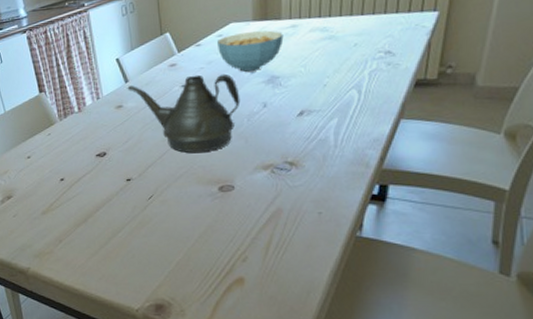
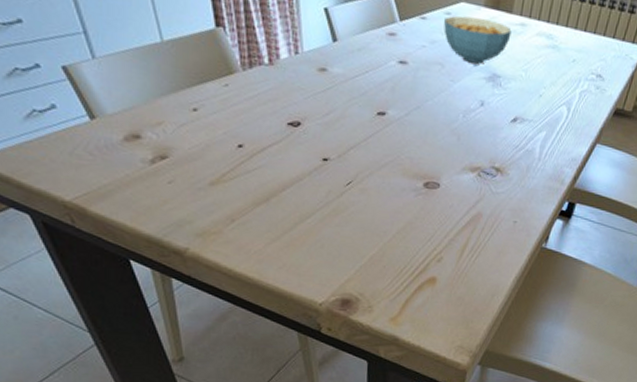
teapot: present [127,73,241,153] -> none [334,47,460,143]

